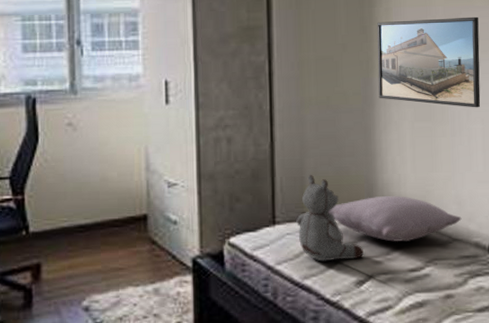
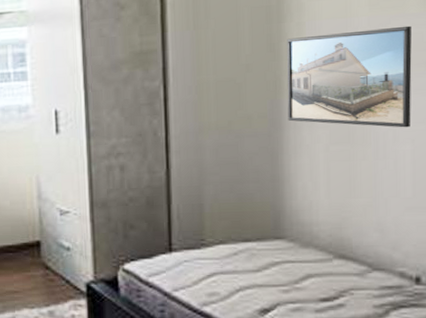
stuffed bear: present [296,175,363,262] -> none [194,202,269,289]
pillow: present [328,195,462,243] -> none [229,222,384,272]

